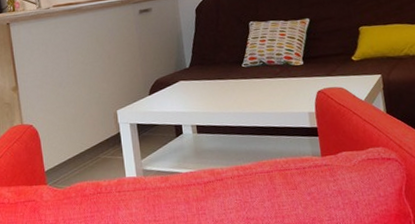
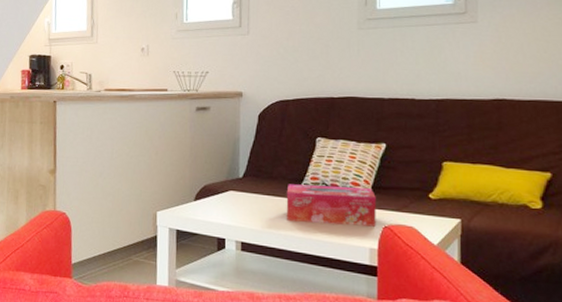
tissue box: none [229,59,311,100] -> present [286,184,376,227]

